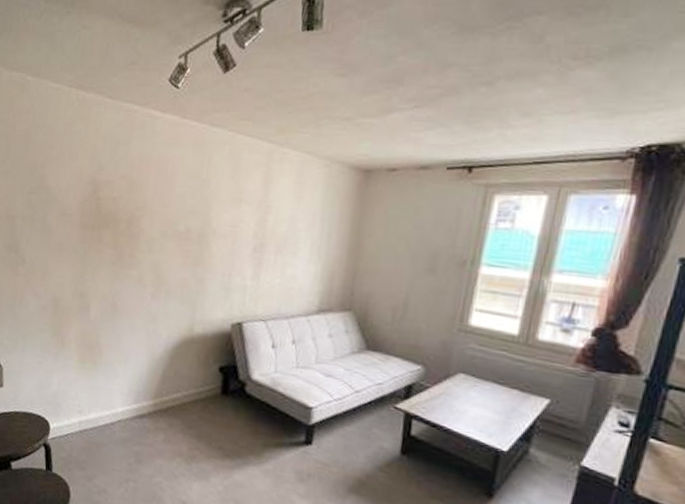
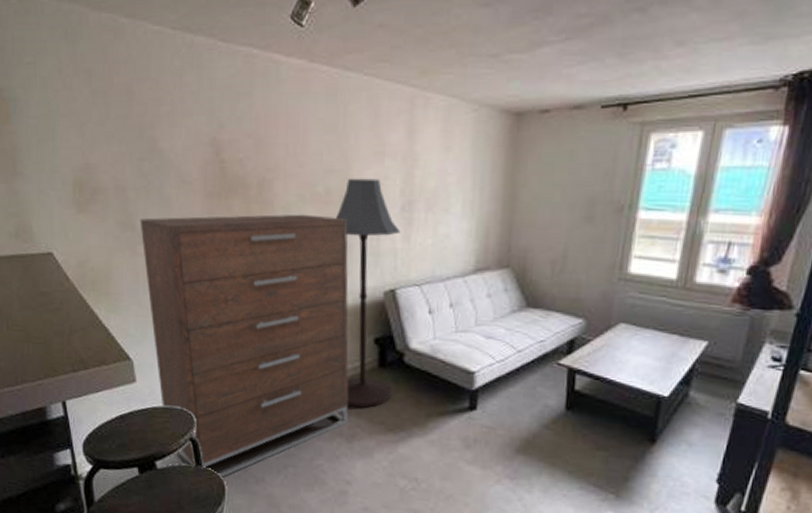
dresser: none [22,243,204,485] -> present [140,214,349,479]
floor lamp: none [189,219,251,432] -> present [336,178,400,409]

